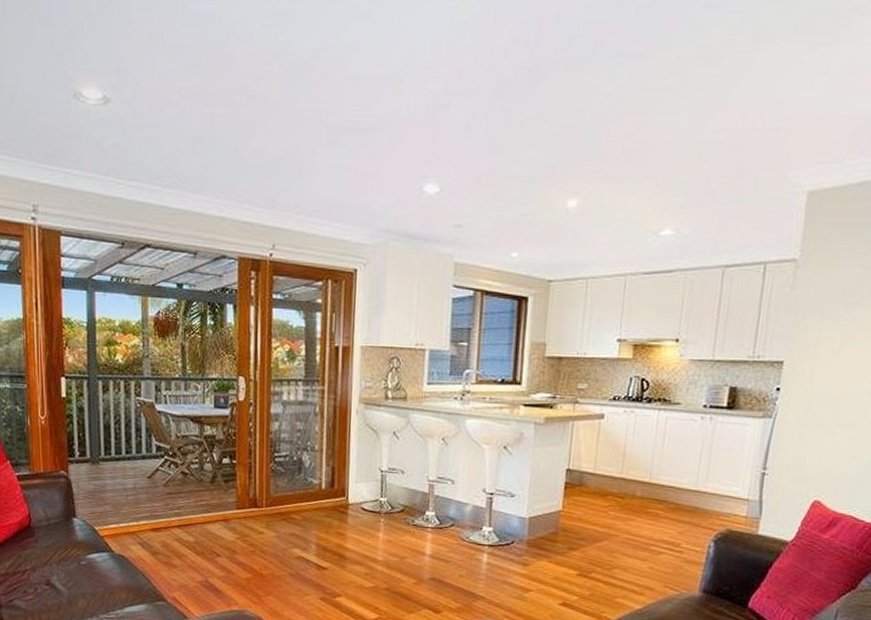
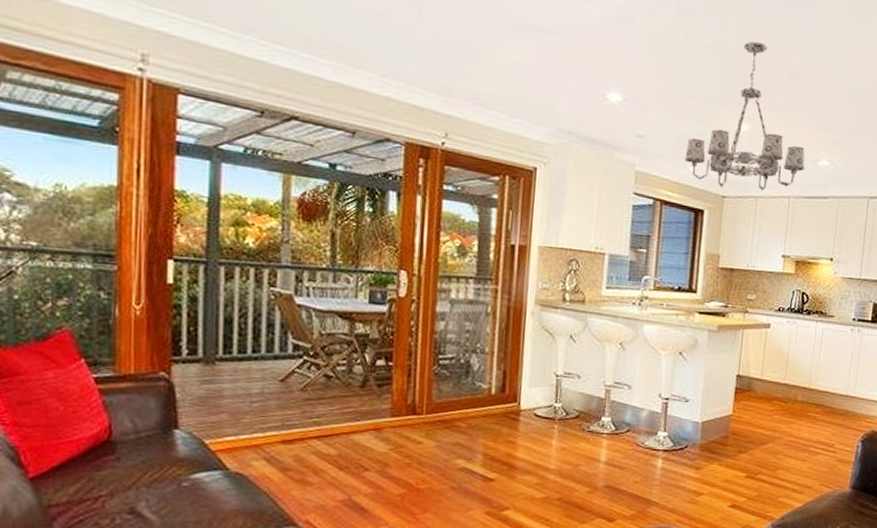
chandelier: none [506,106,644,271] -> present [684,41,805,190]

